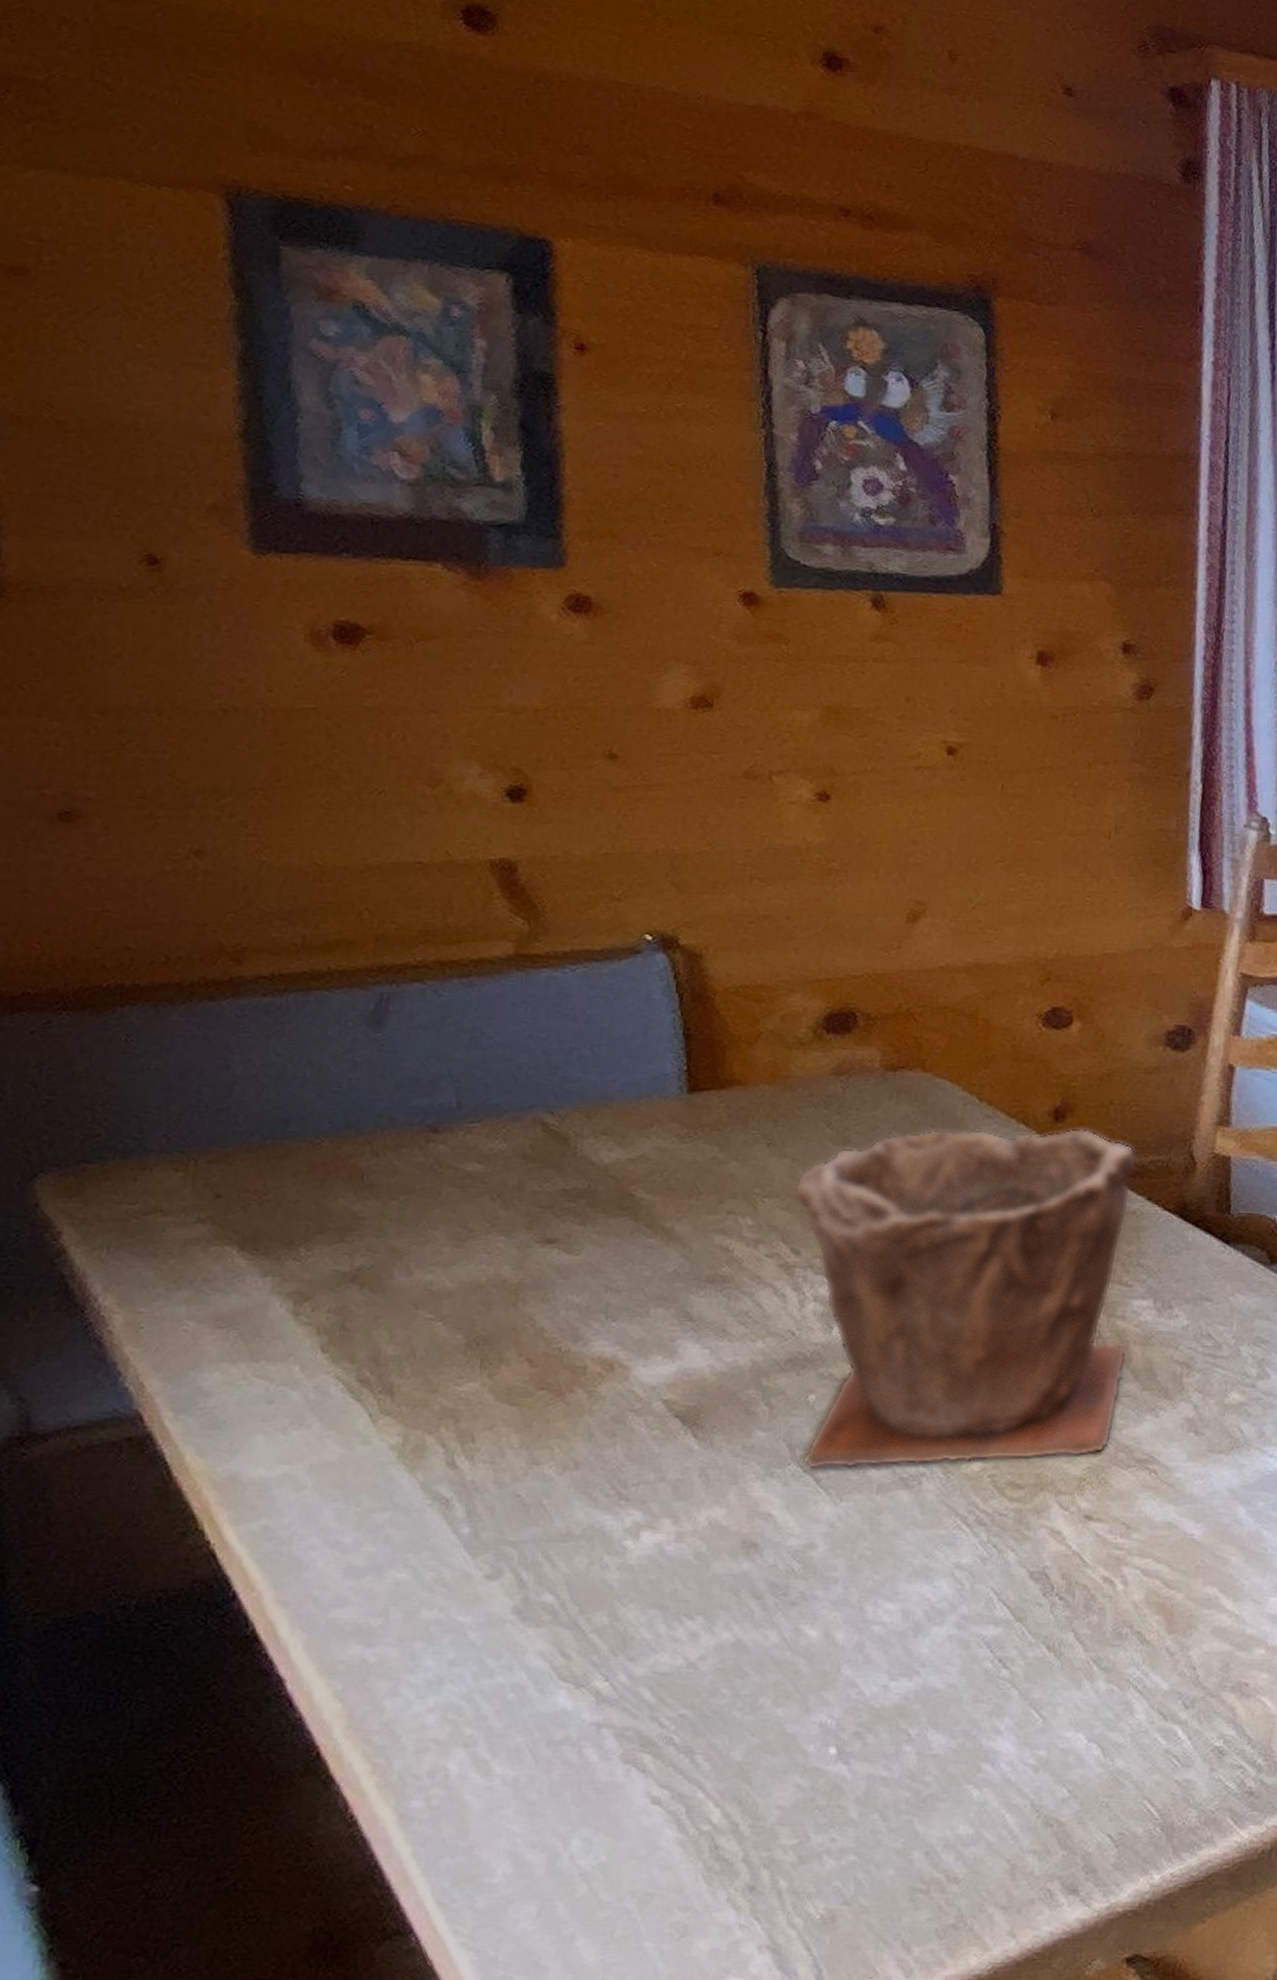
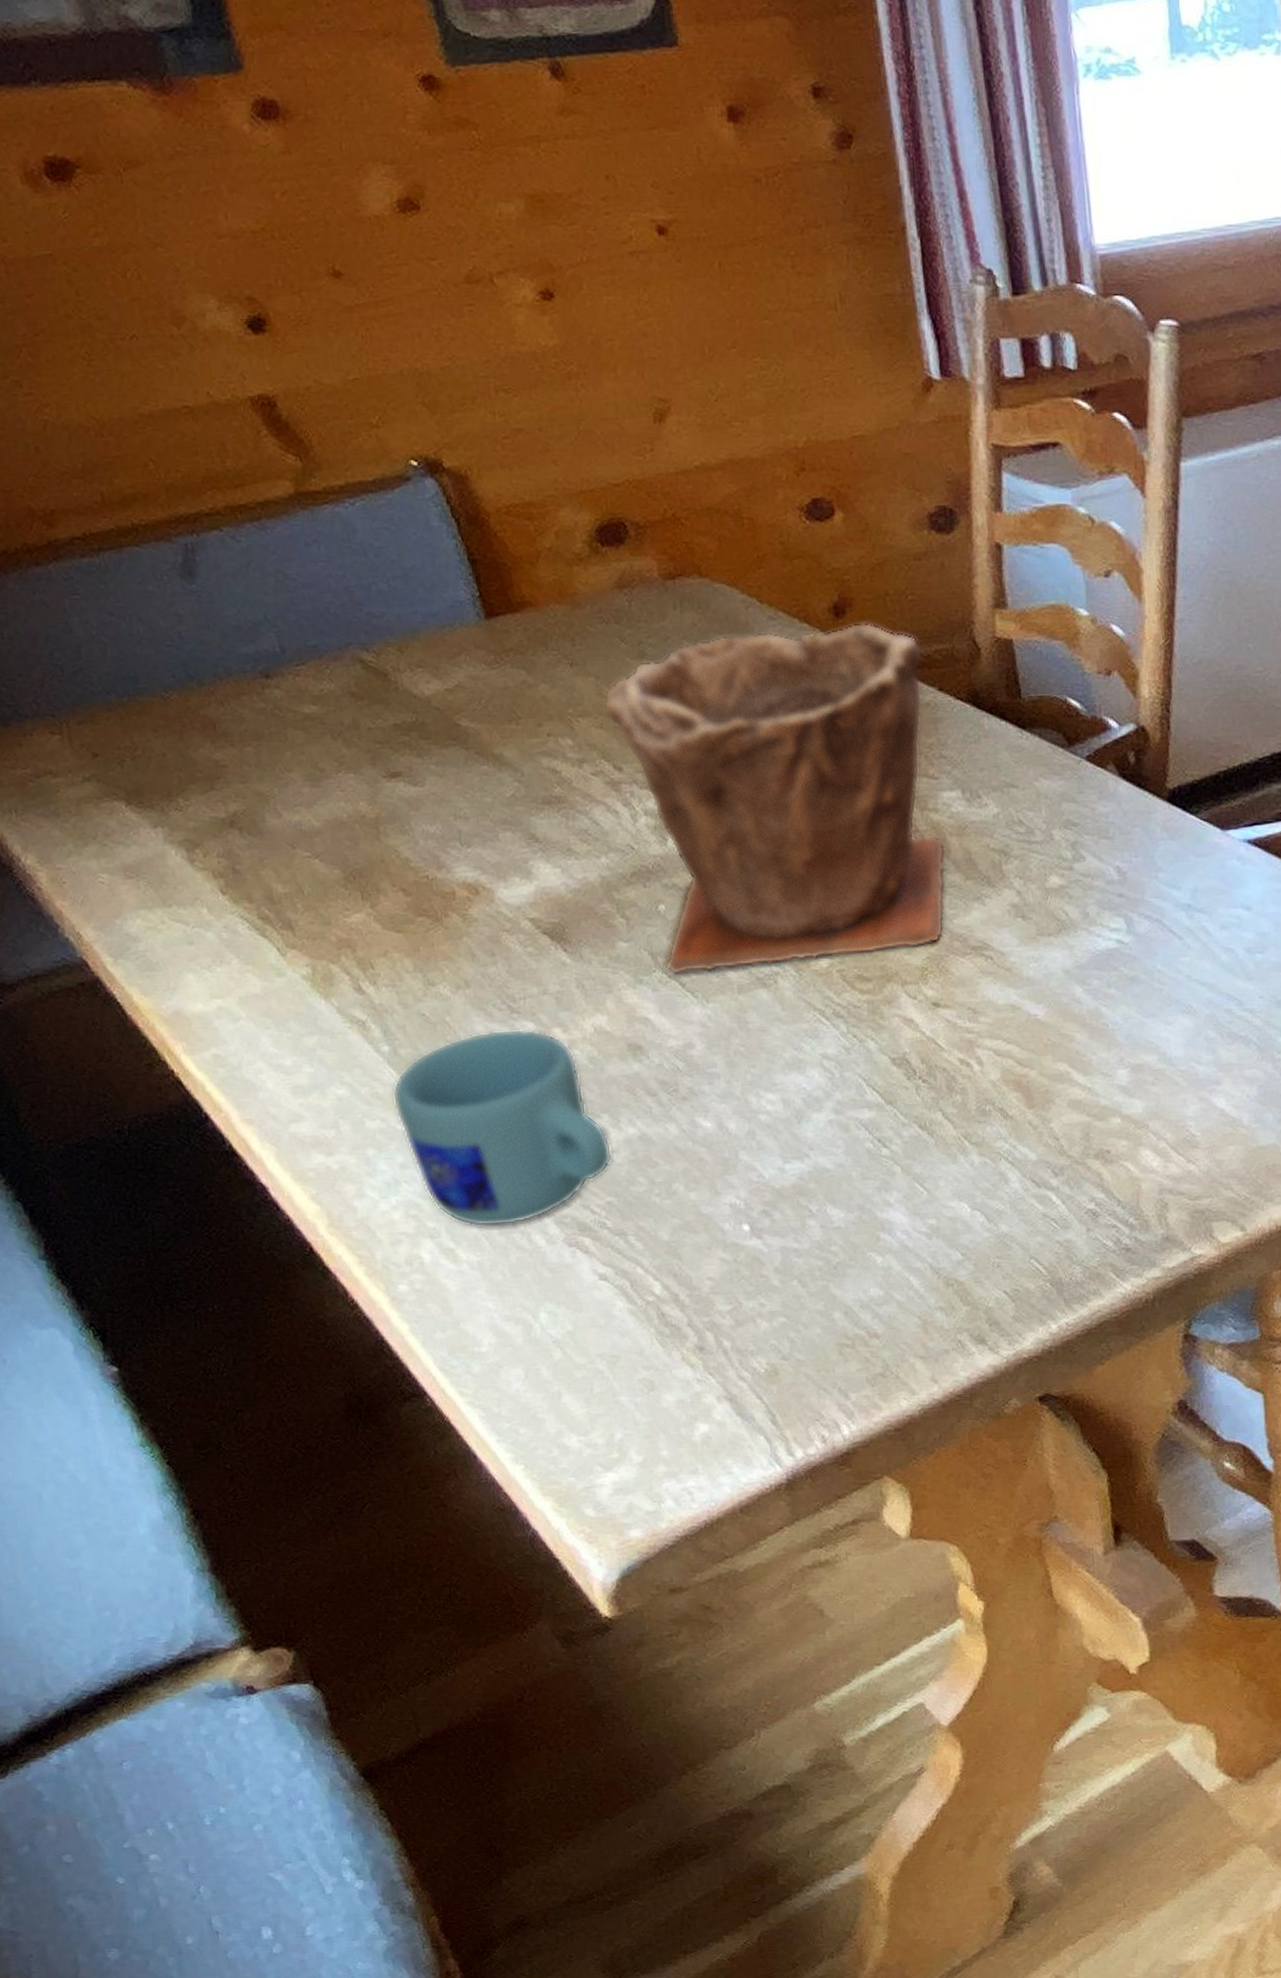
mug: none [458,1517,700,1737] -> present [391,1028,613,1227]

